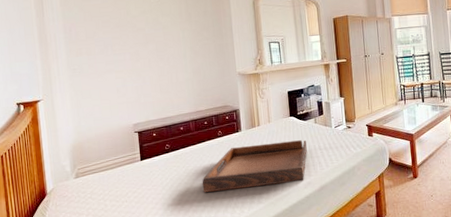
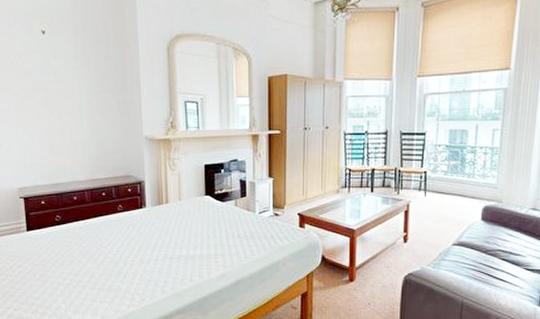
serving tray: present [202,140,308,192] -> none [97,224,224,274]

